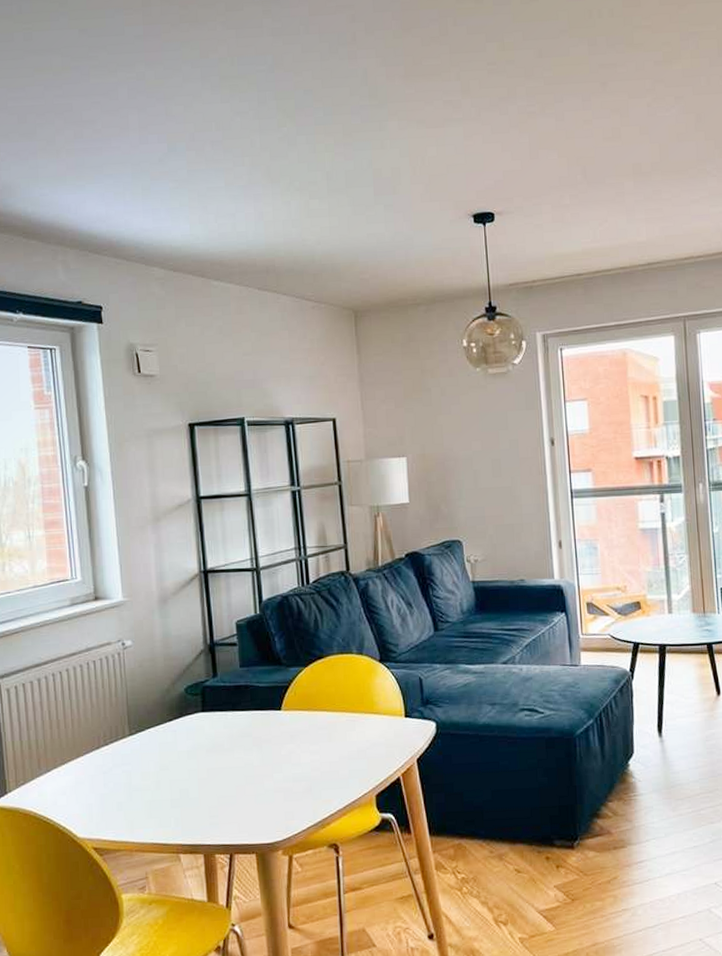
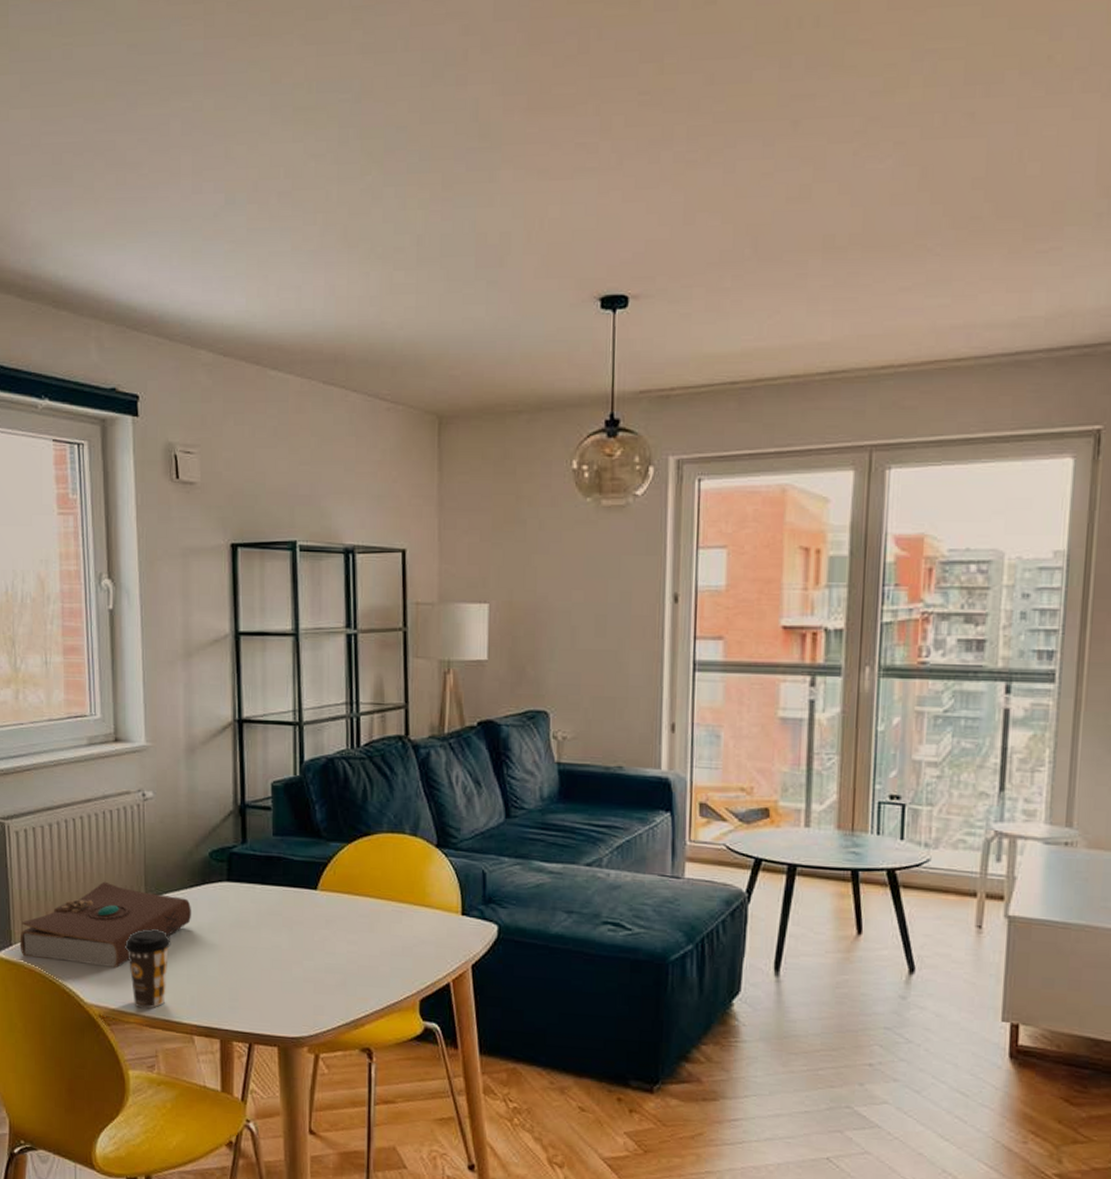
book: none [14,725,172,803] -> present [19,881,191,969]
coffee cup: none [113,762,155,836] -> present [125,929,171,1009]

